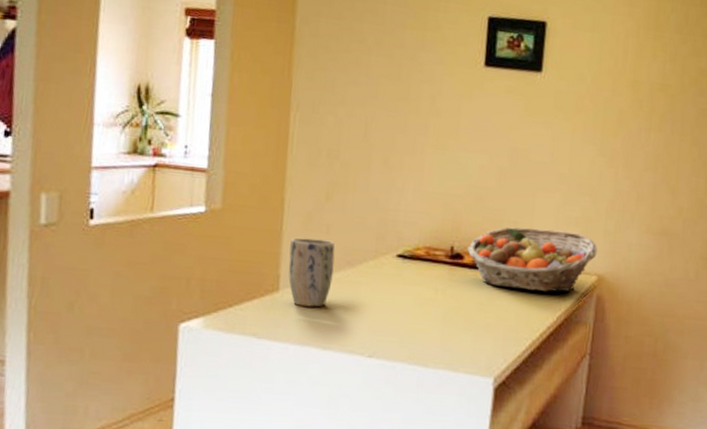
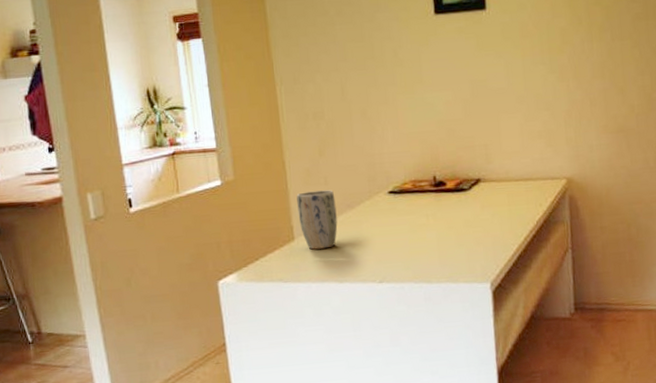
fruit basket: present [467,227,597,292] -> none [448,144,563,204]

